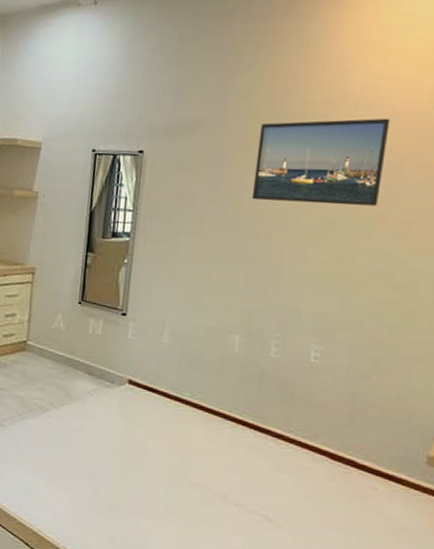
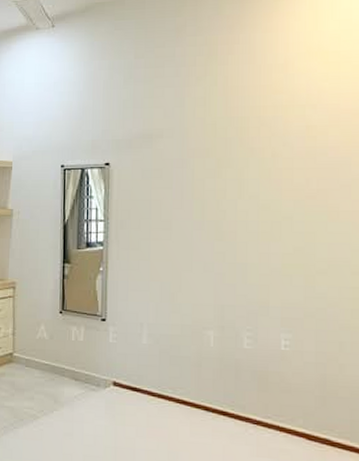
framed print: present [251,118,390,206] -> none [214,117,336,202]

